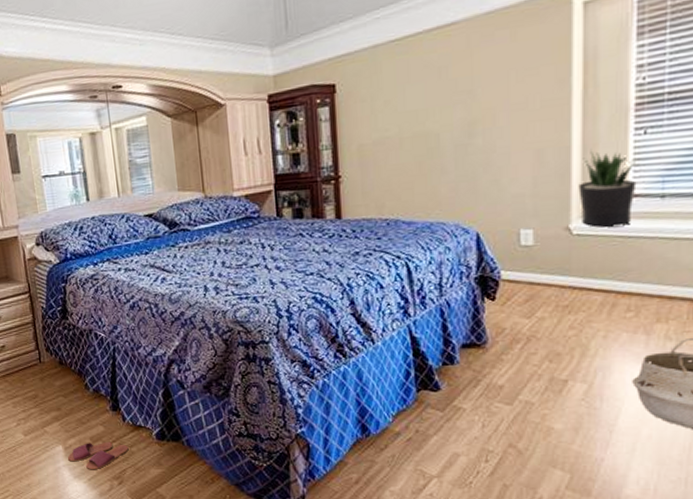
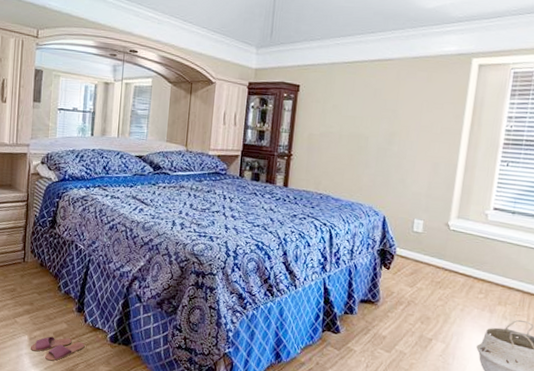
planter: present [578,150,637,228] -> none [457,170,499,229]

